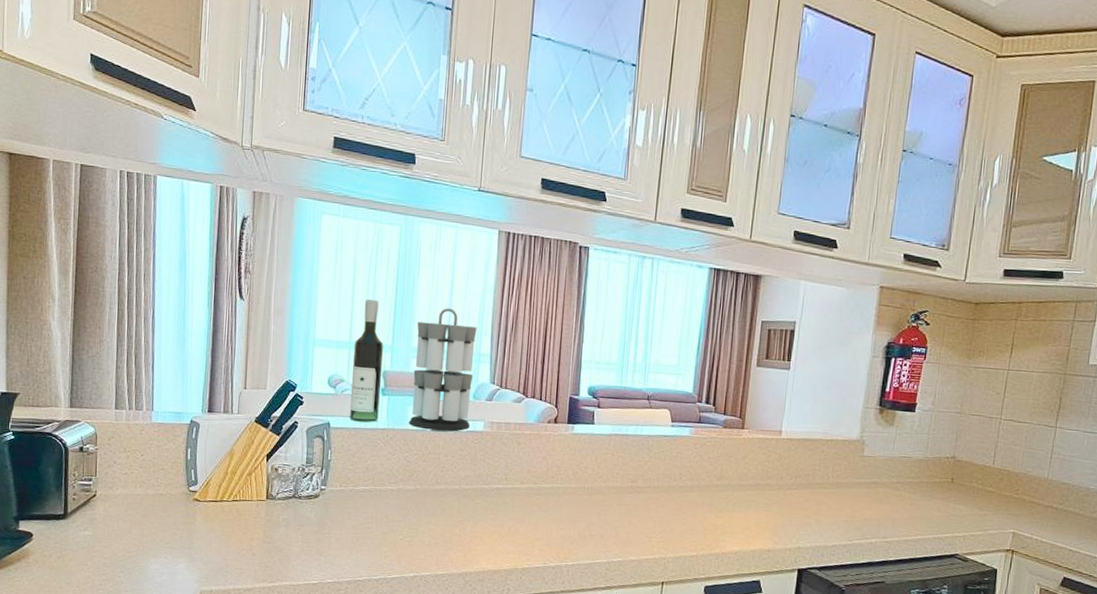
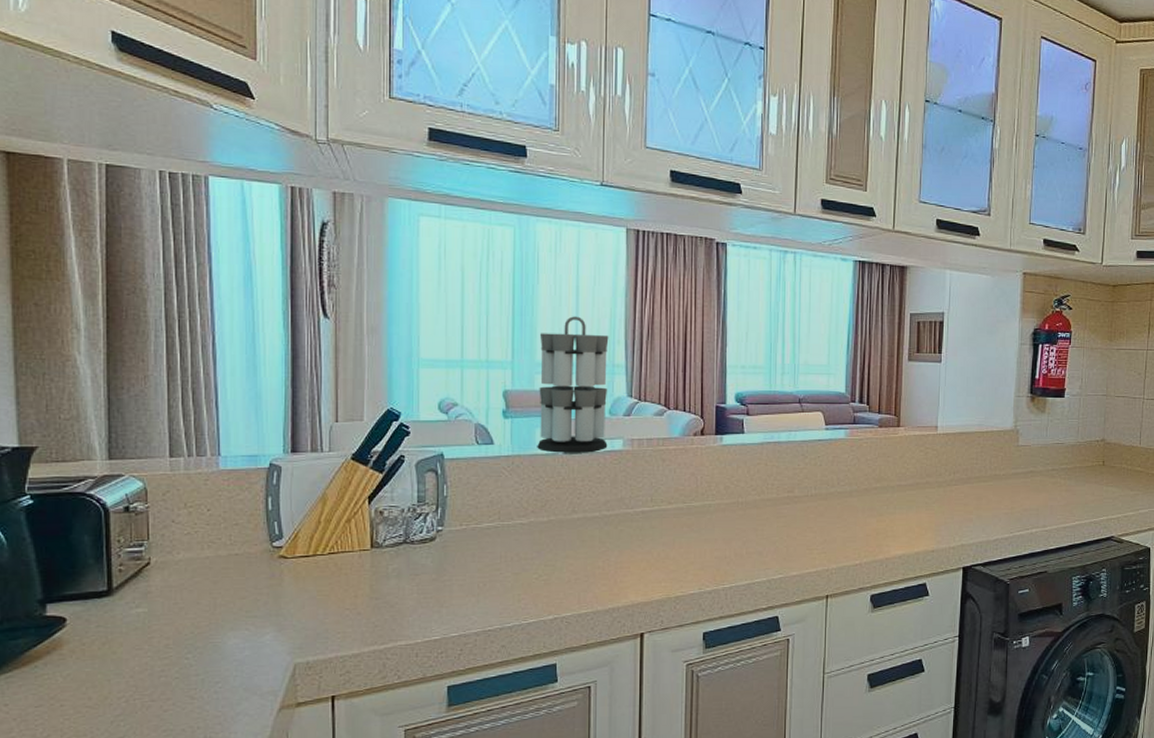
bottle: present [349,298,384,423] -> none [466,310,503,451]

